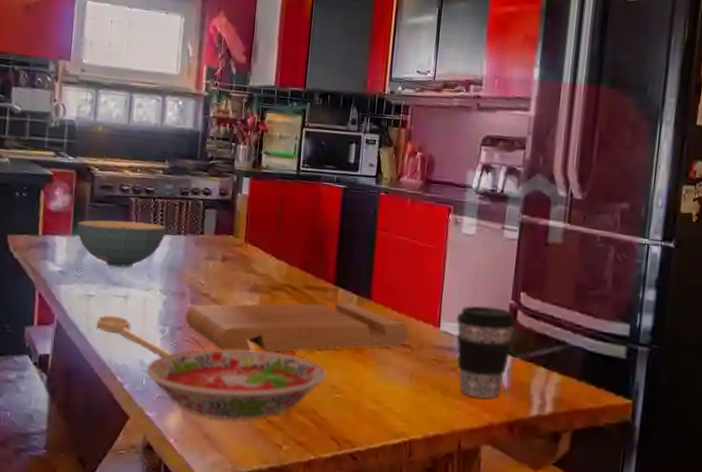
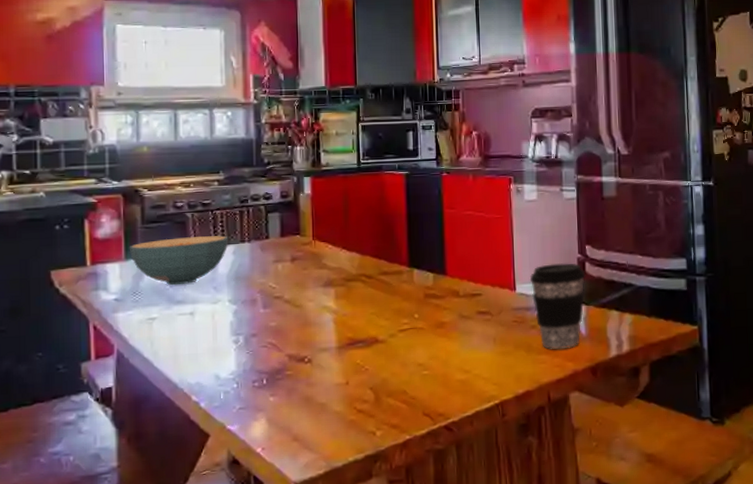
spoon: present [96,314,174,358] -> none [162,334,251,368]
bowl: present [146,348,327,421] -> none [223,340,412,420]
cutting board: present [186,302,409,352] -> none [260,281,488,349]

